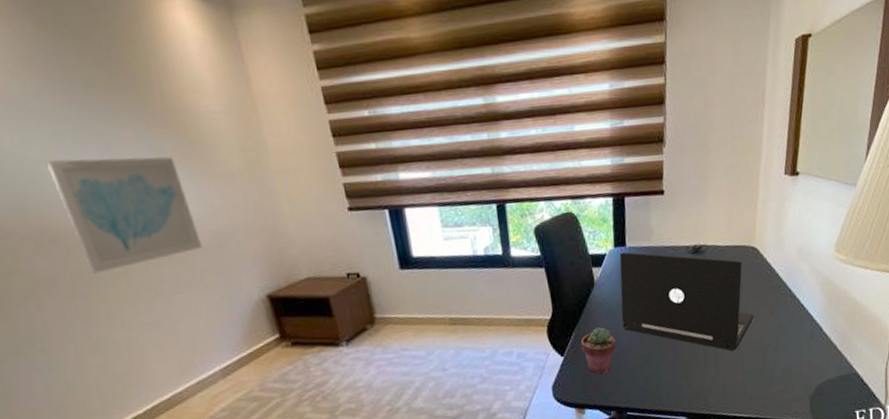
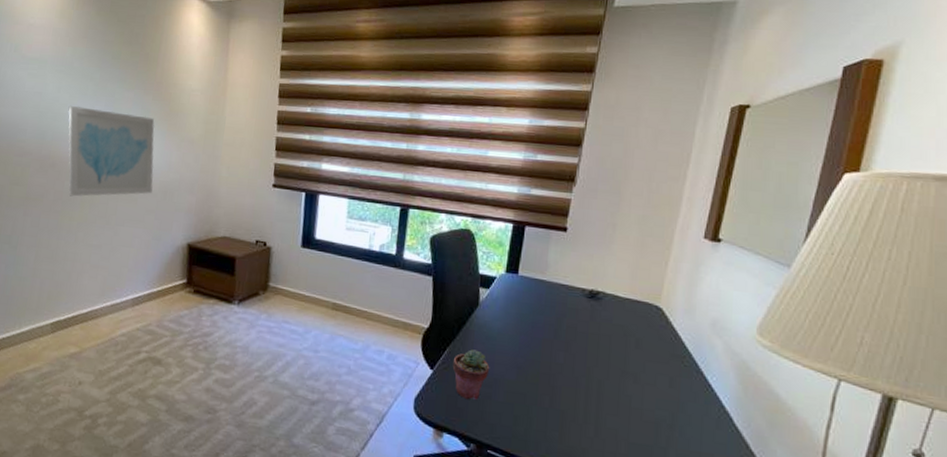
laptop: present [619,251,754,351] -> none [499,279,649,416]

